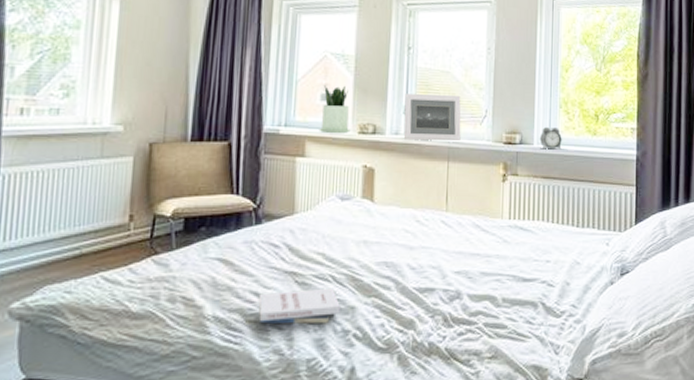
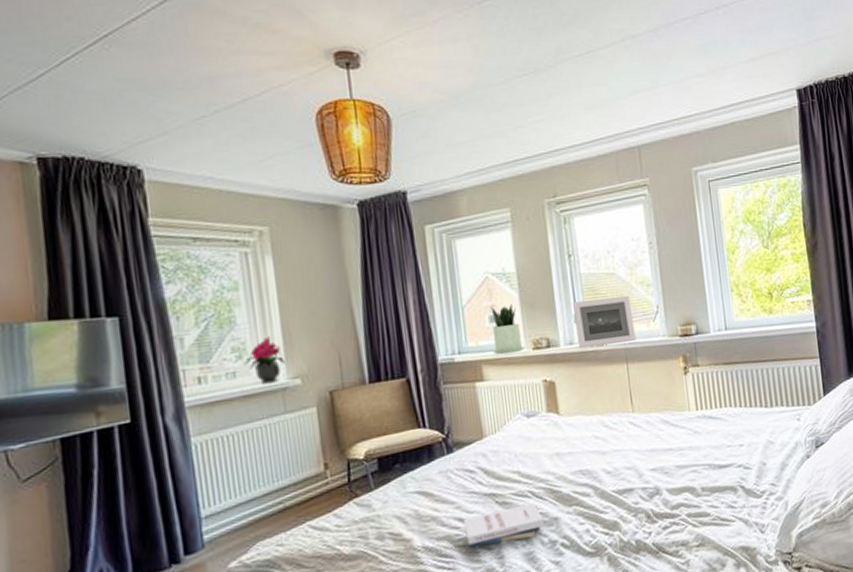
potted flower: none [69,79,111,126] -> present [243,336,285,385]
alarm clock: present [539,126,562,150] -> none [715,311,739,336]

